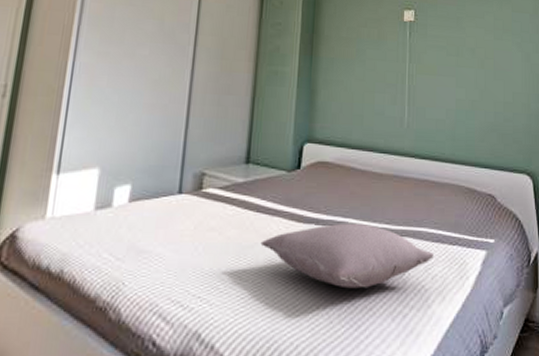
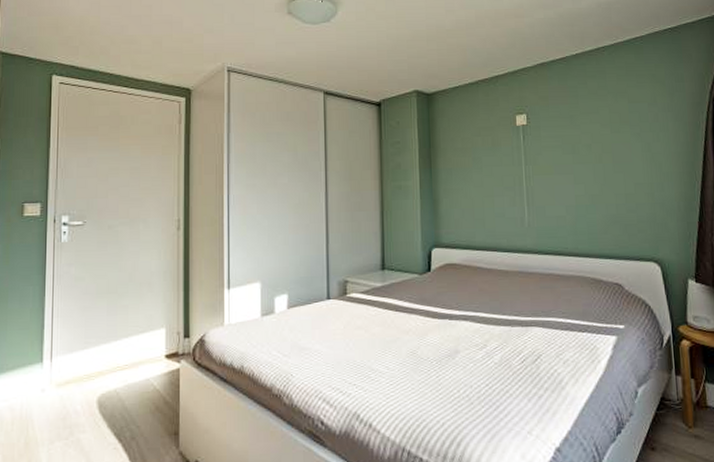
pillow: present [260,223,434,289] -> none [402,316,564,374]

